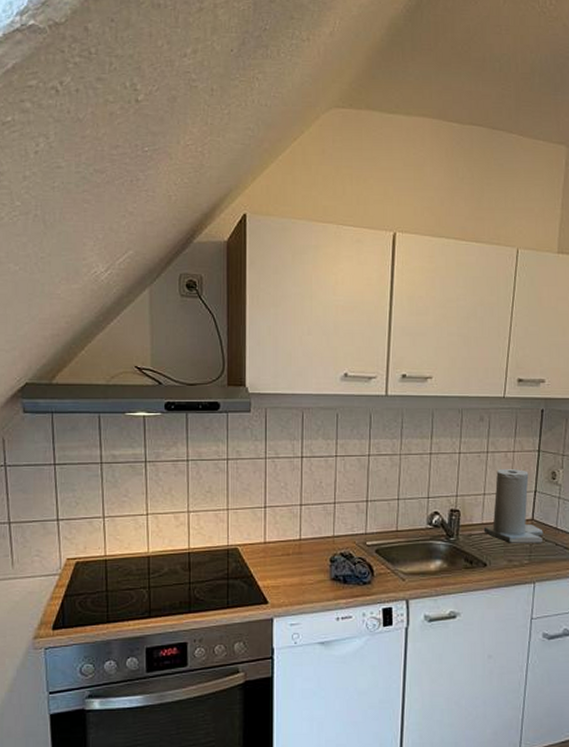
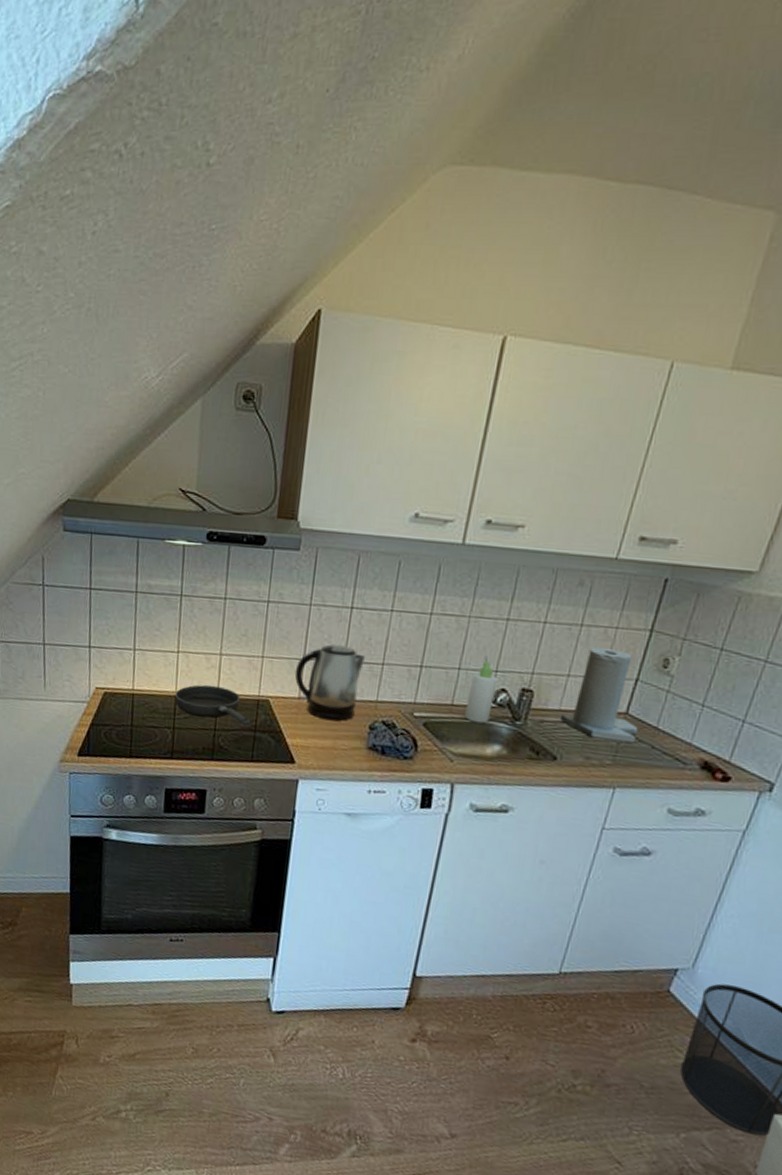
frying pan: none [147,541,223,575] -> present [175,685,251,726]
kettle: none [258,491,318,559] -> present [294,644,365,721]
bottle: none [408,485,431,544] -> present [464,655,498,724]

